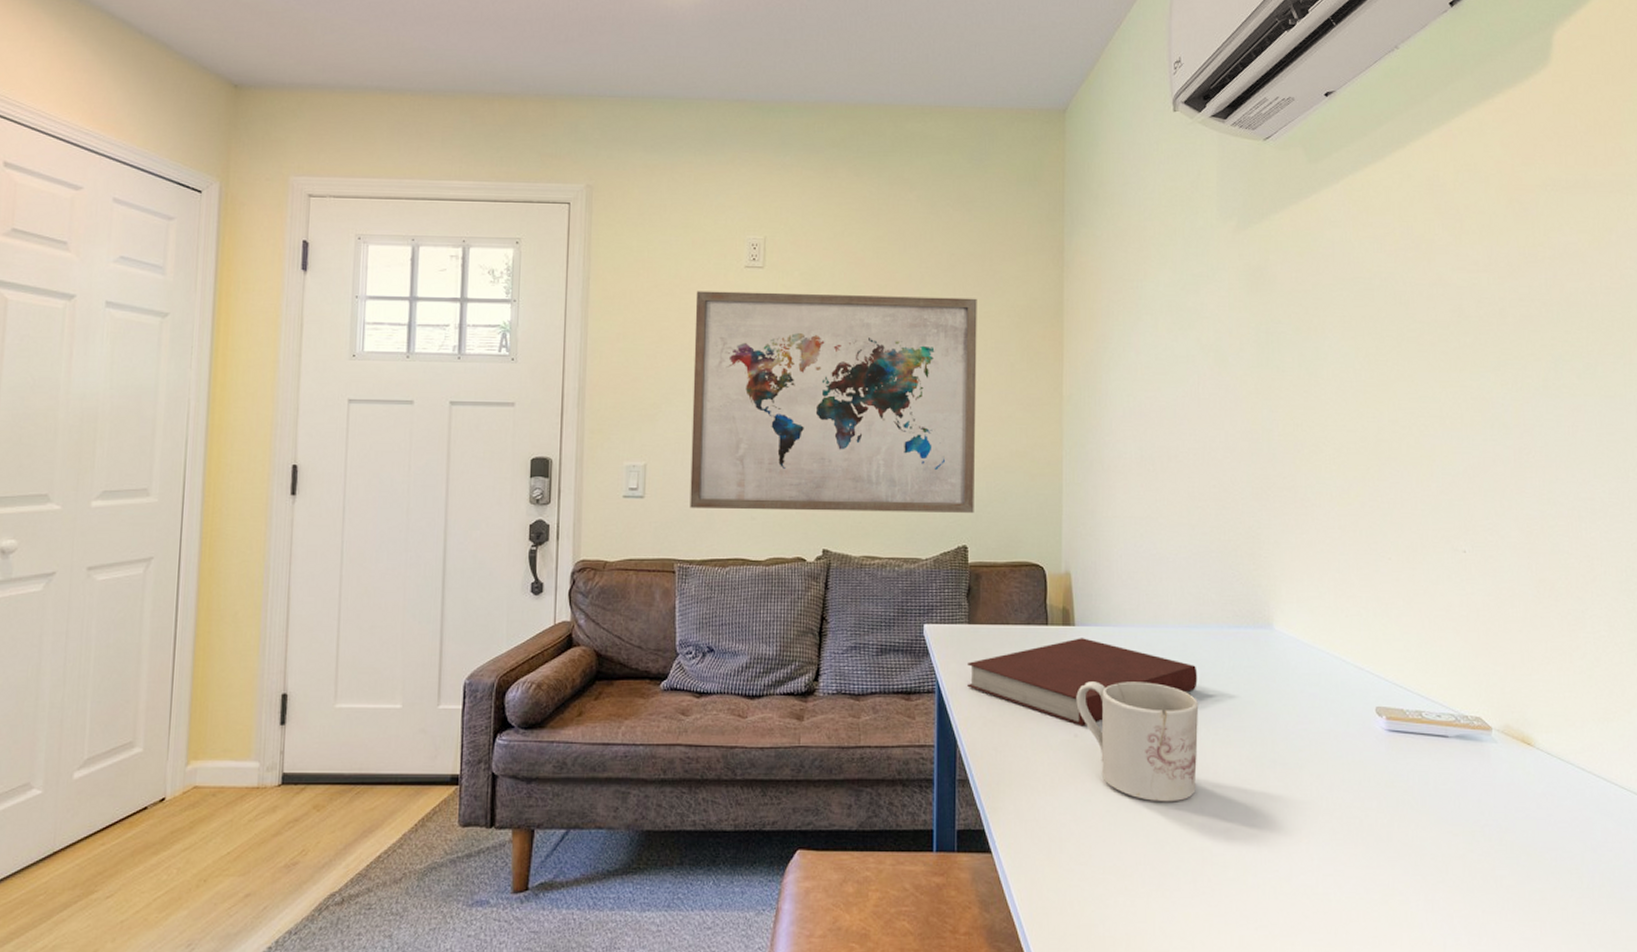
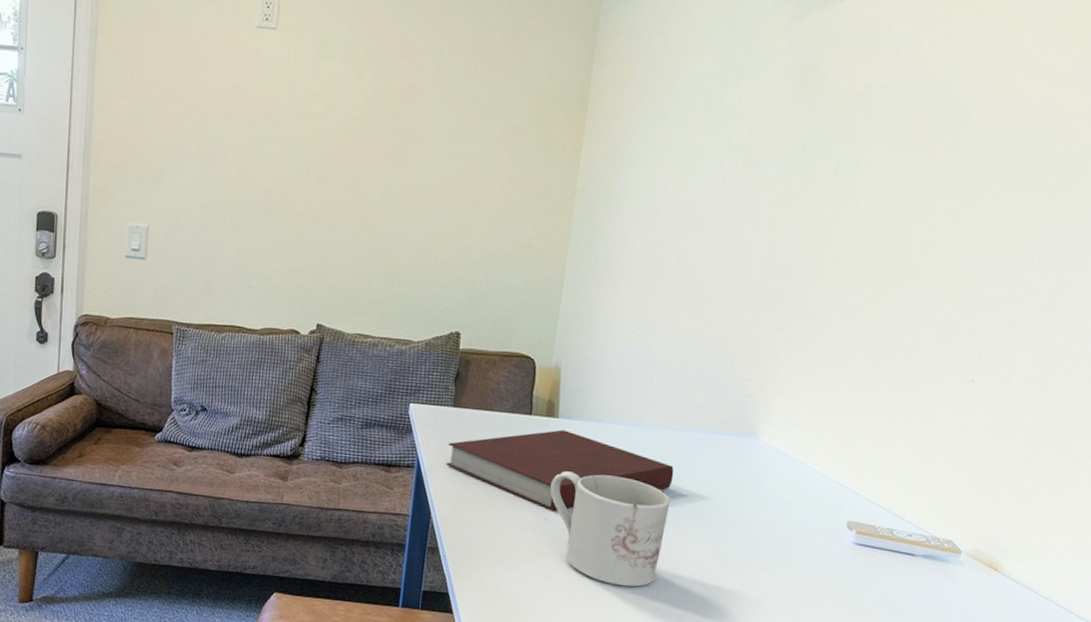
wall art: present [690,291,977,513] -> none [189,50,498,300]

